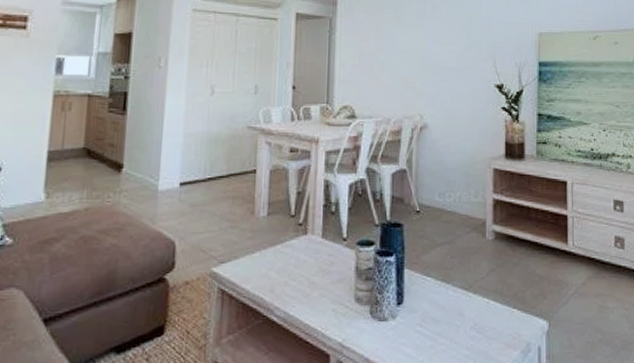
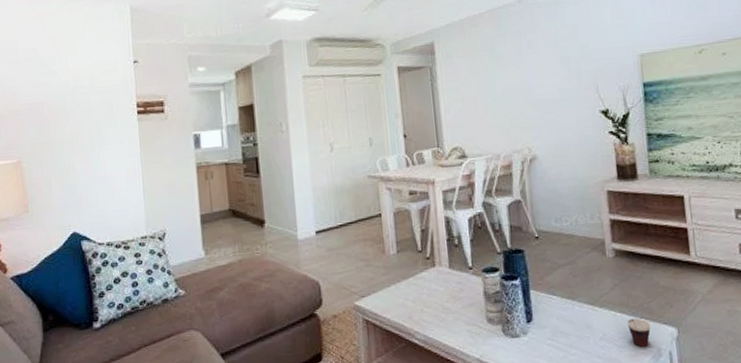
cup: none [500,308,522,340] -> present [627,318,651,347]

